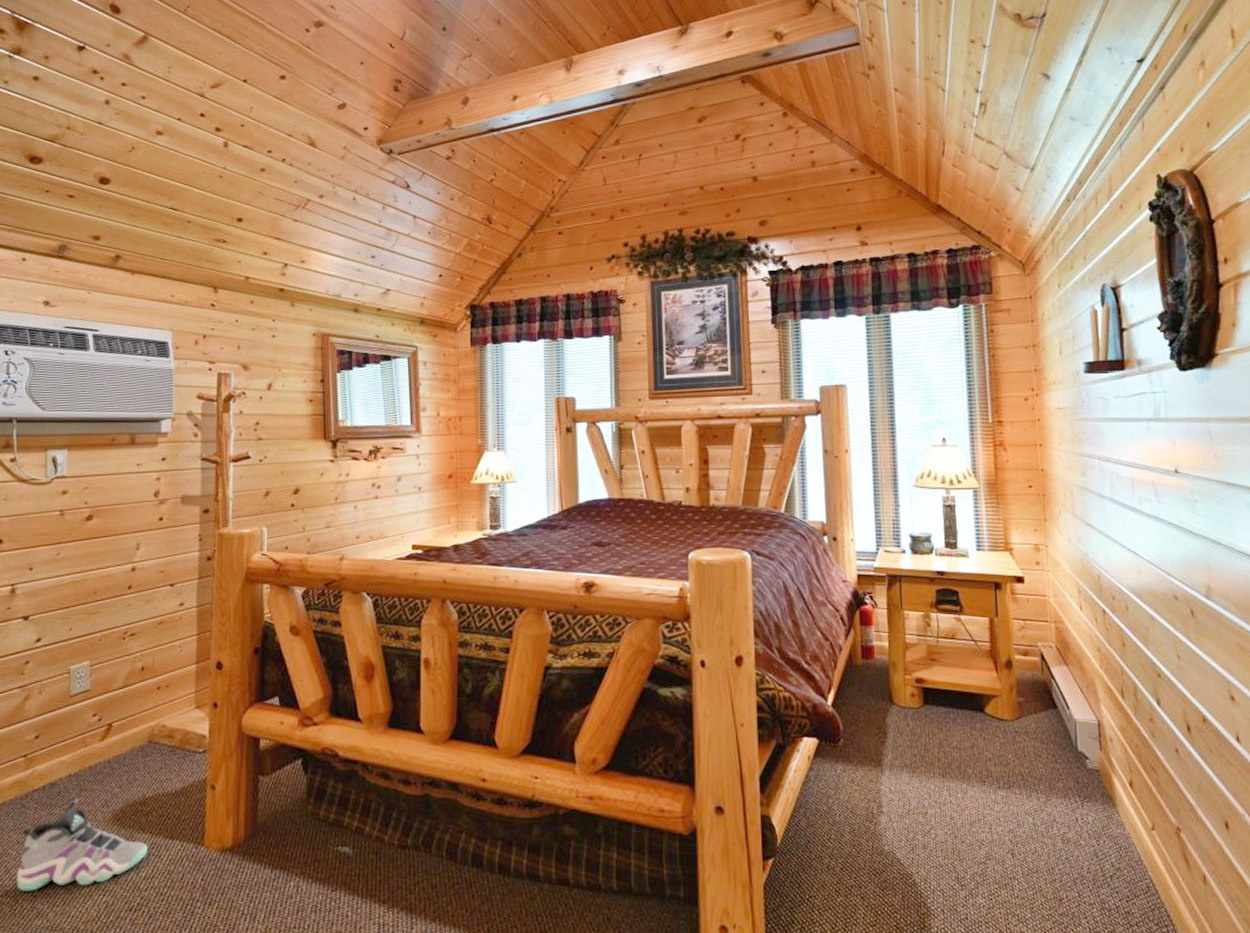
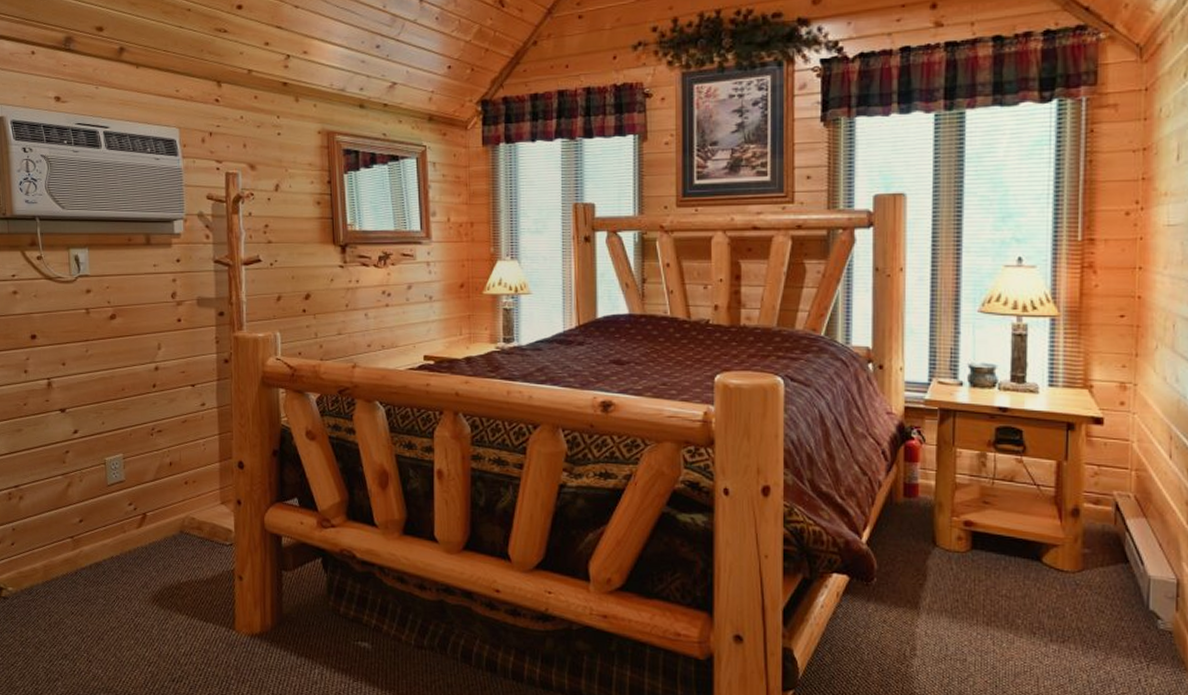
sneaker: present [16,798,148,891] -> none [73,578,185,657]

